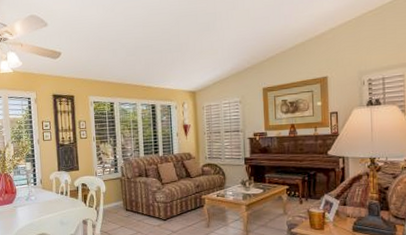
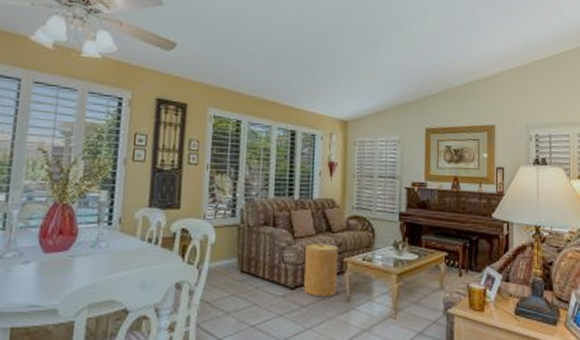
basket: none [172,186,198,225] -> present [304,243,338,297]

